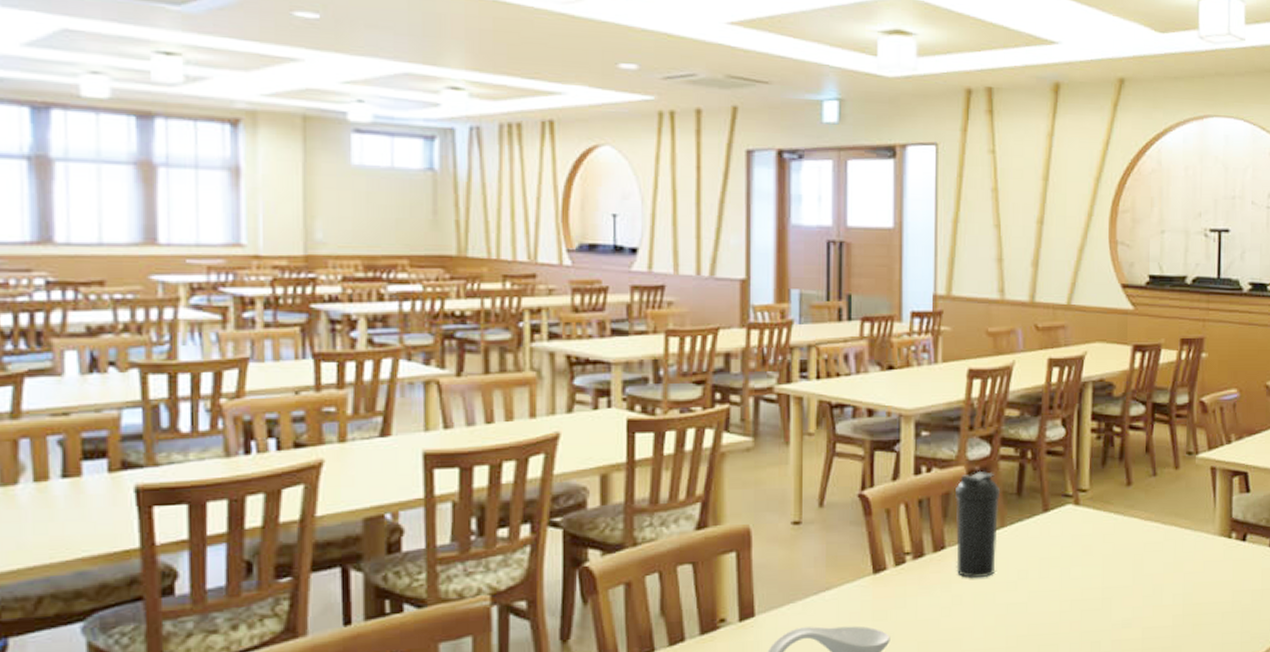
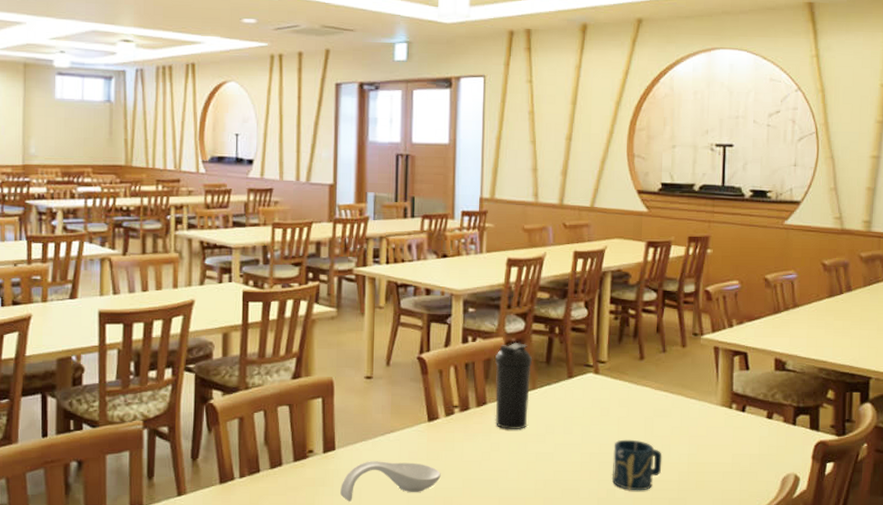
cup: none [1096,581,1154,642] -> present [611,439,662,491]

